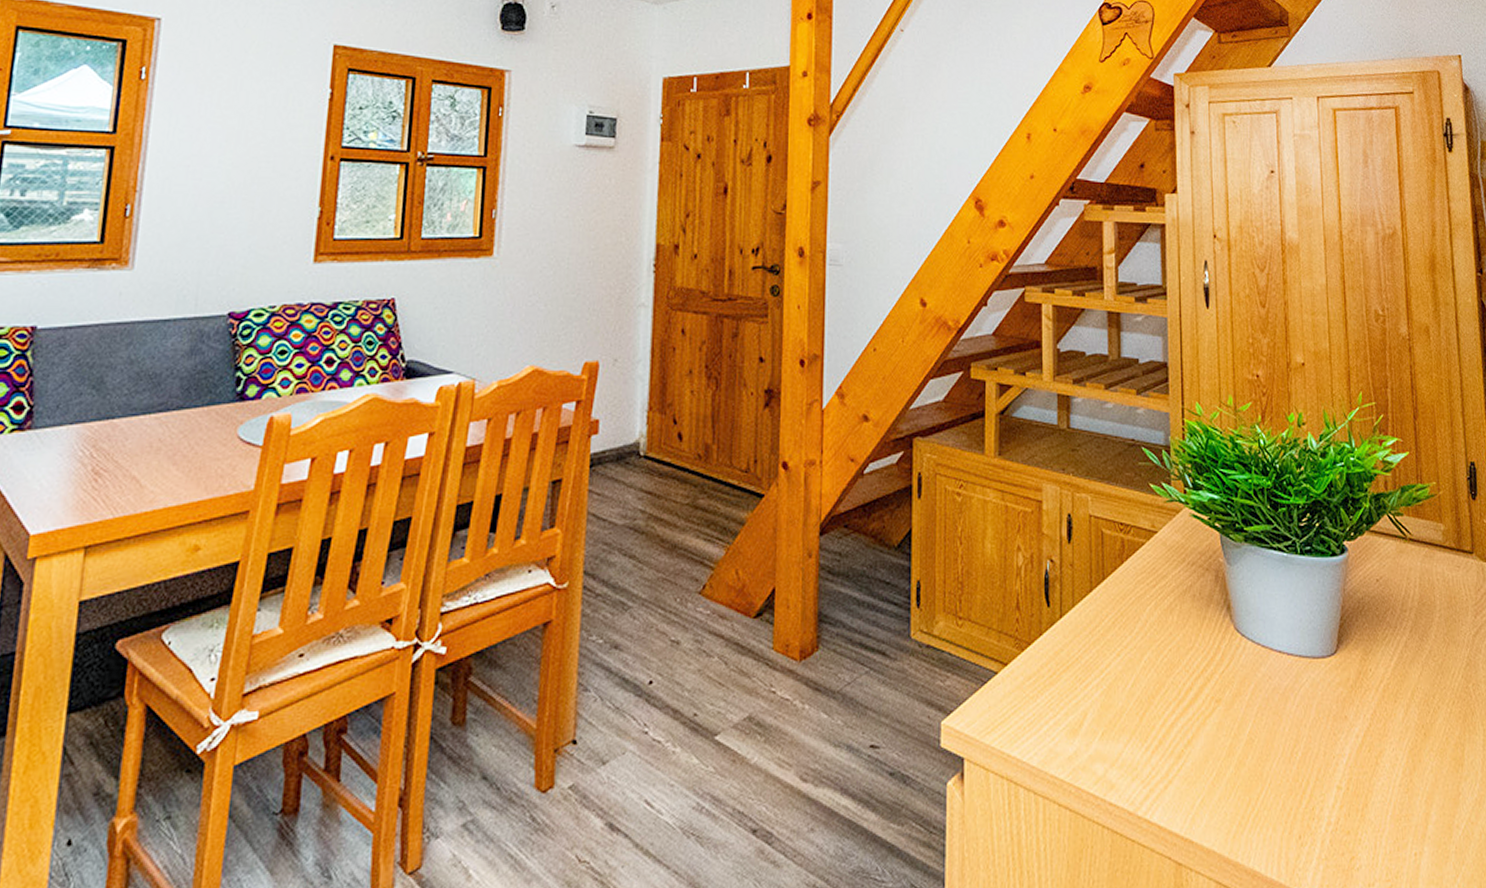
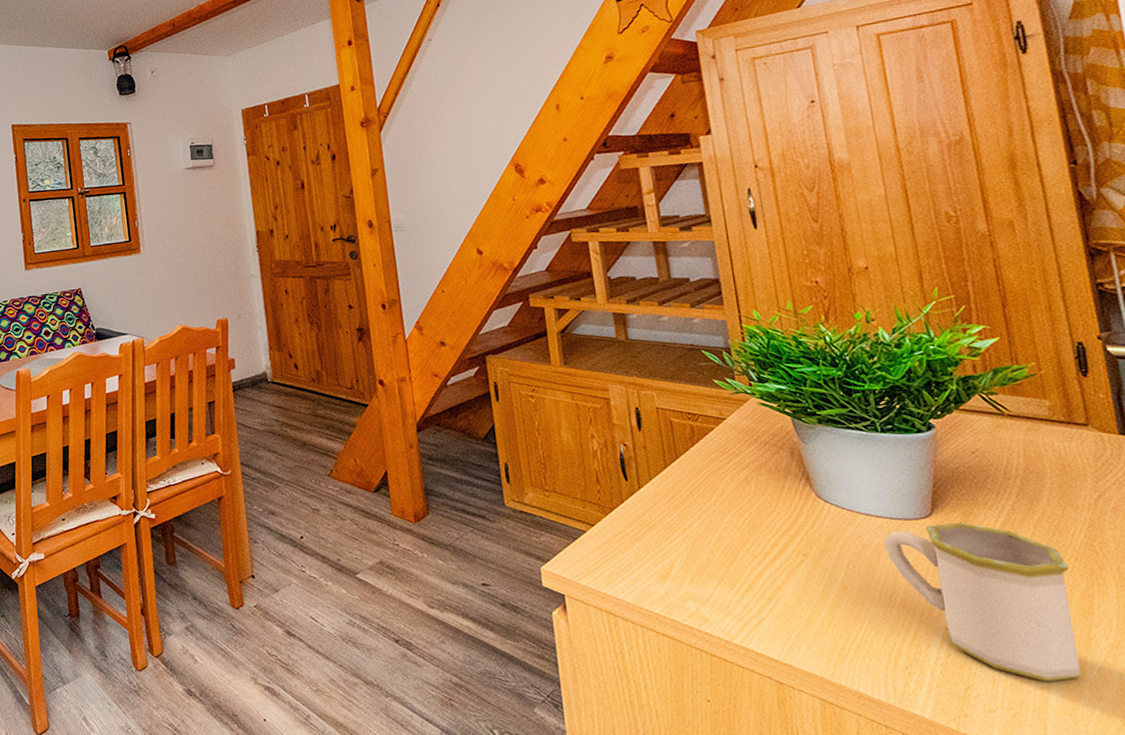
mug: none [1292,660,1449,847] -> present [884,522,1081,682]

